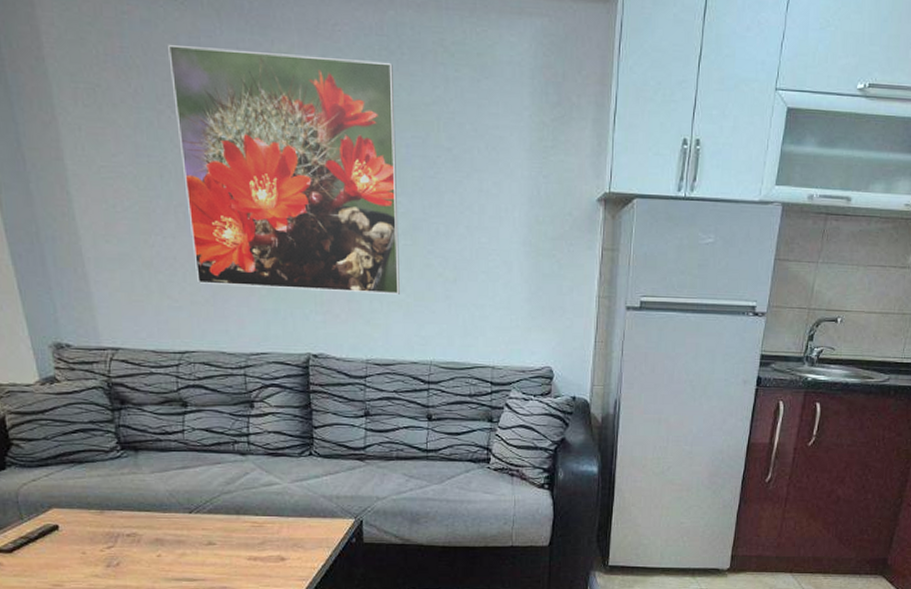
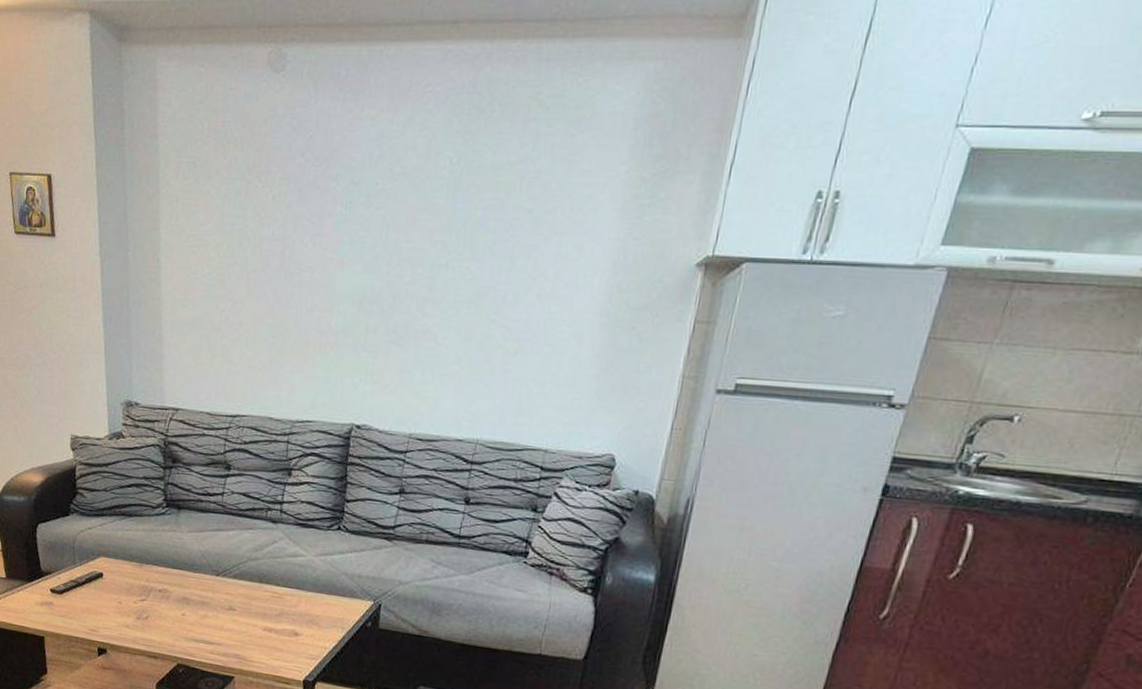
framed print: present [168,44,400,294] -> none [257,116,481,366]

